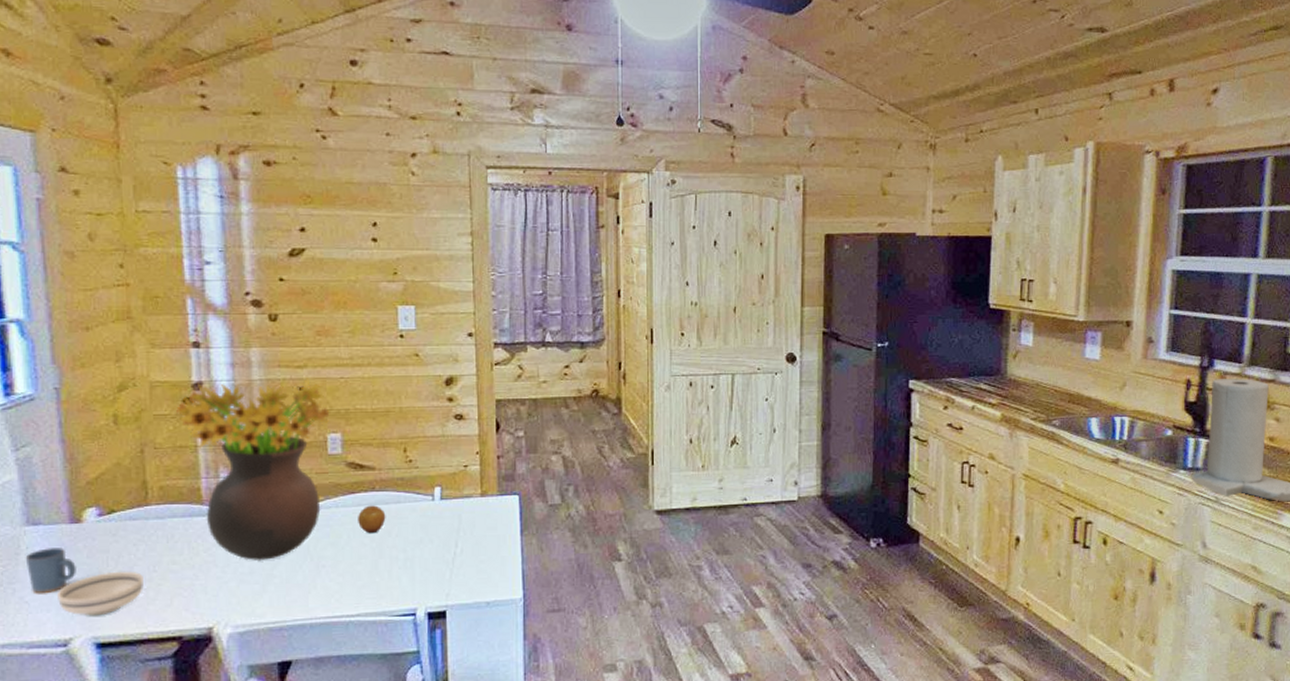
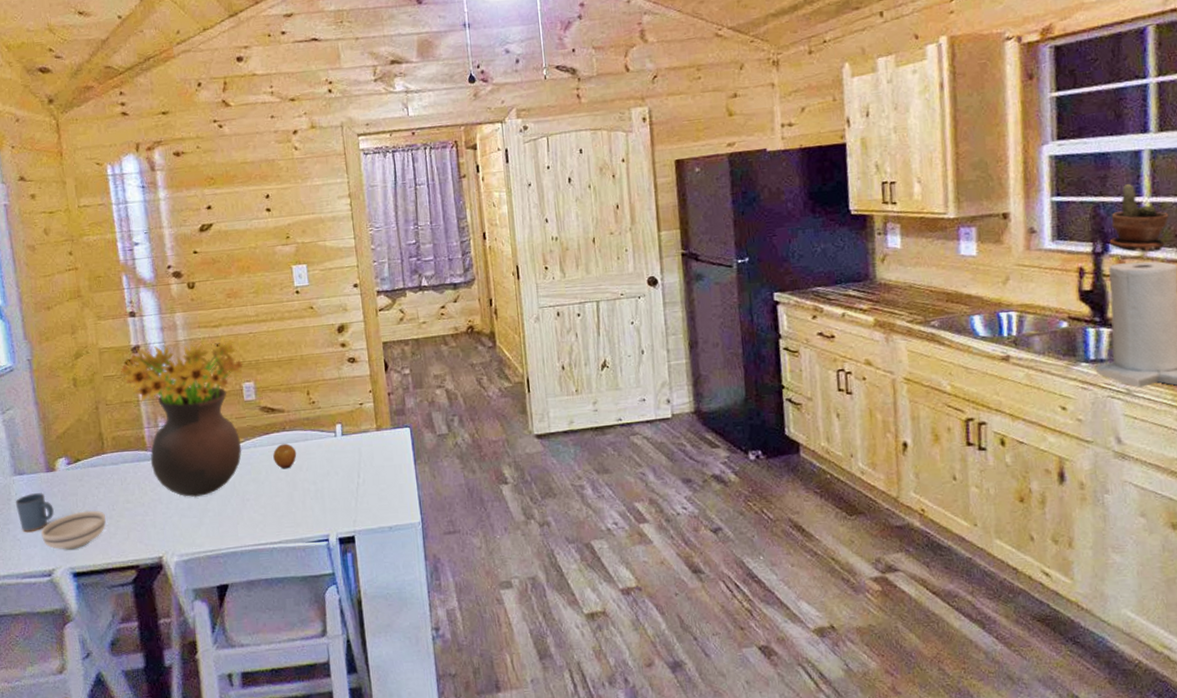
potted plant: none [1215,305,1267,370] -> present [1109,184,1169,253]

